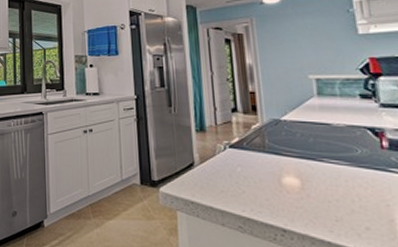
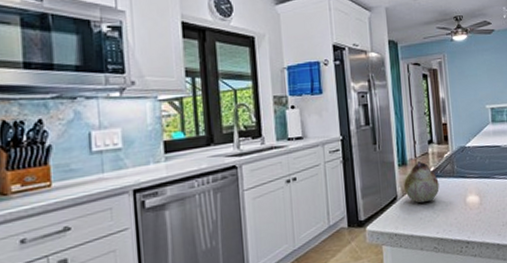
fruit: none [202,130,246,174] -> present [404,161,440,203]

